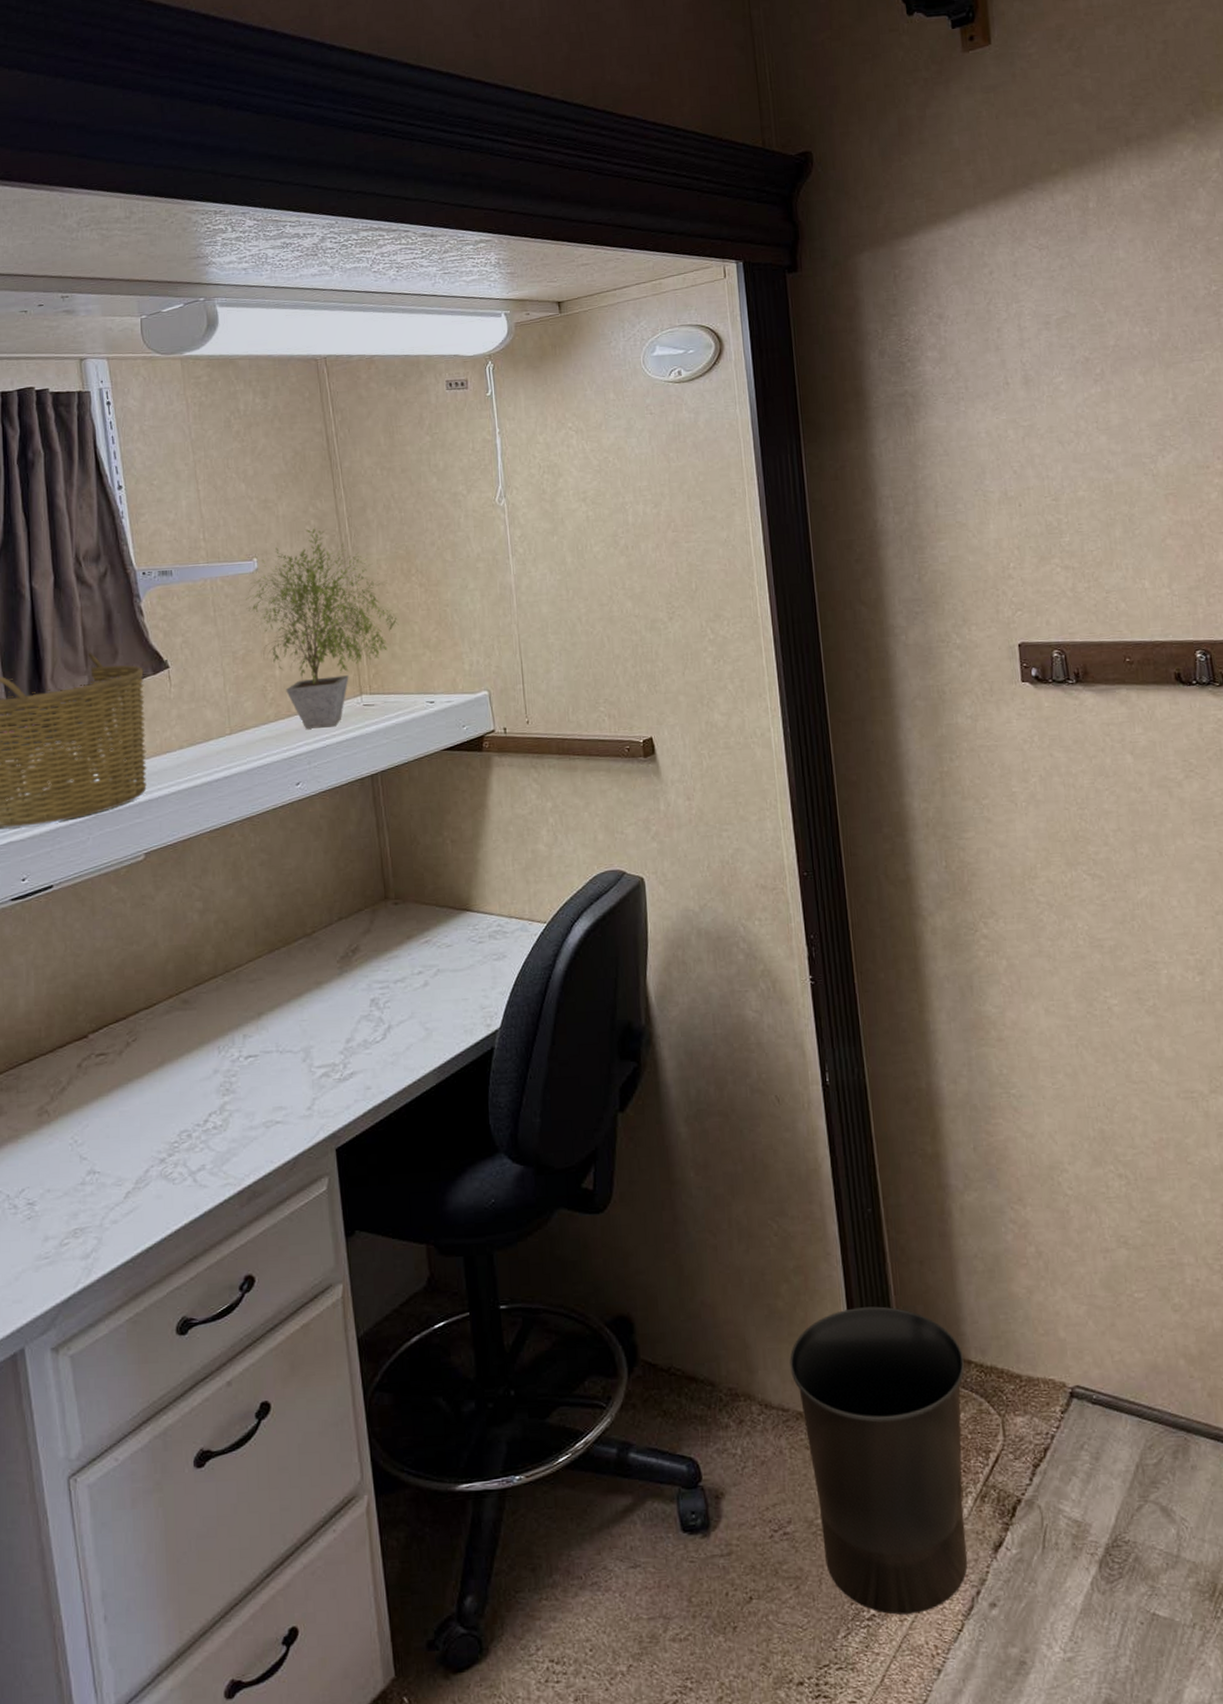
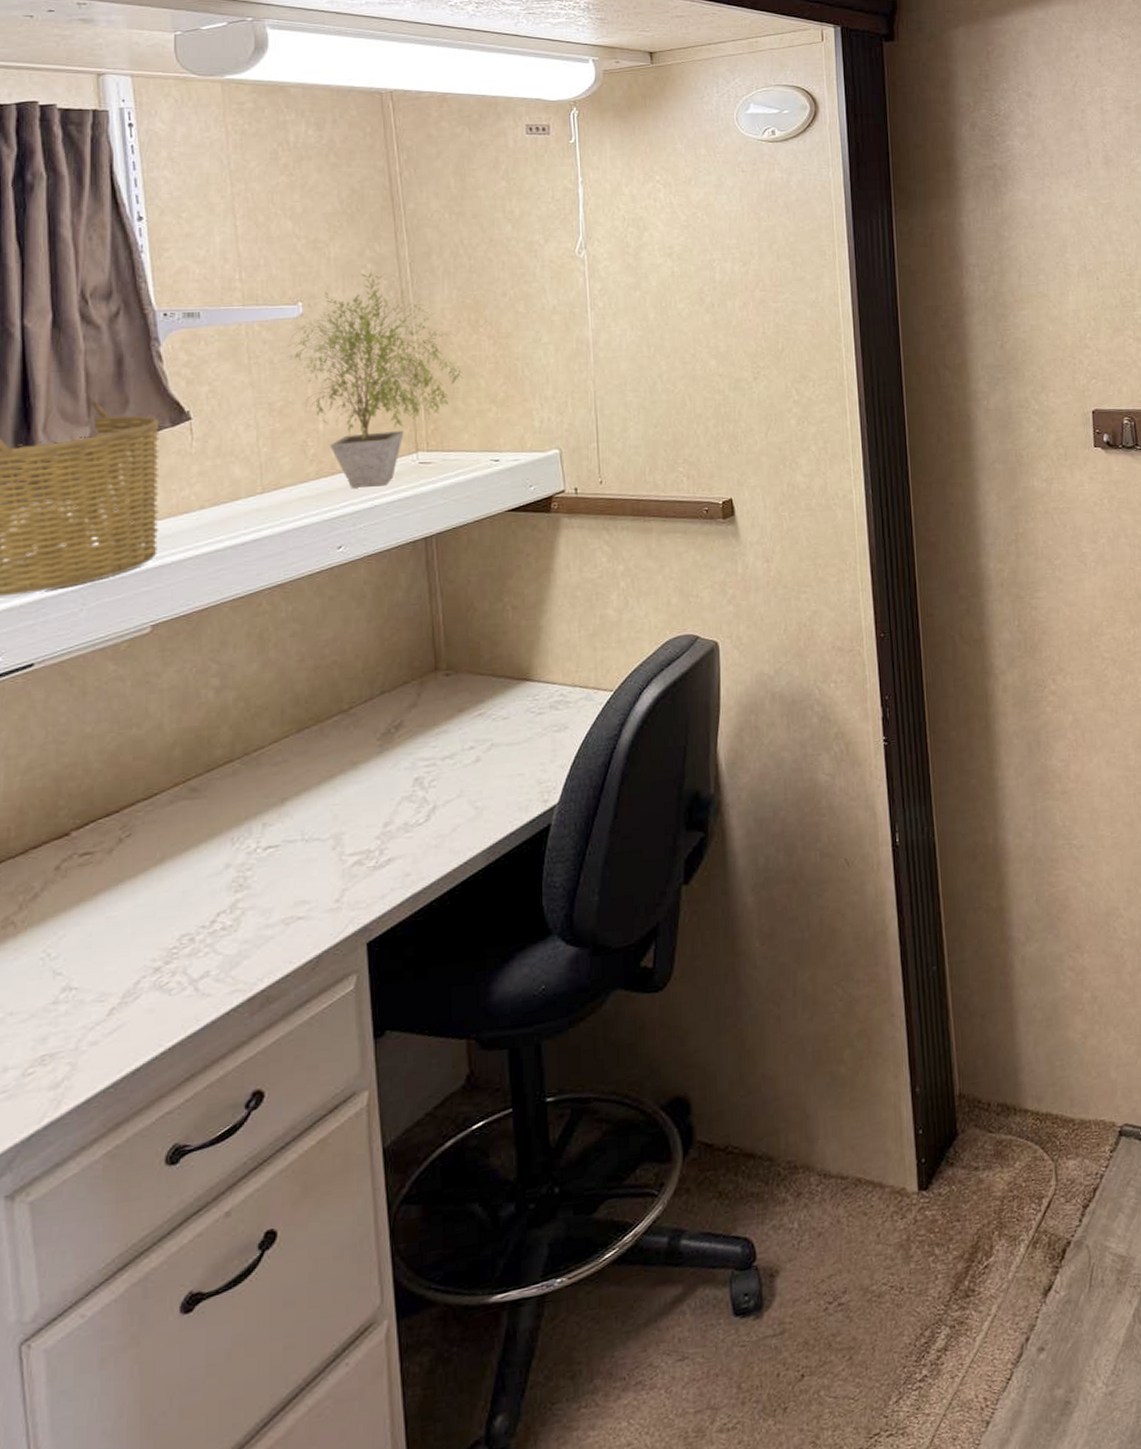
waste bin: present [789,1306,968,1615] -> none [850,1063,1022,1373]

